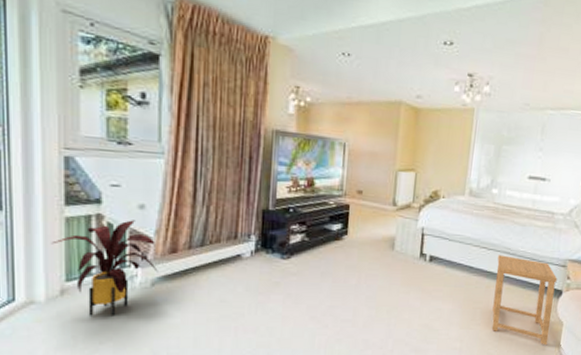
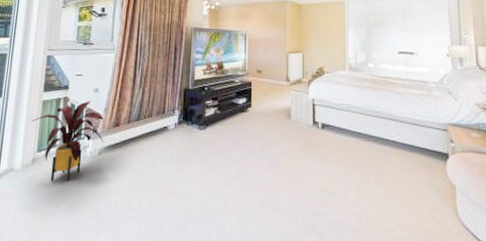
side table: present [491,255,558,346] -> none [382,121,444,210]

